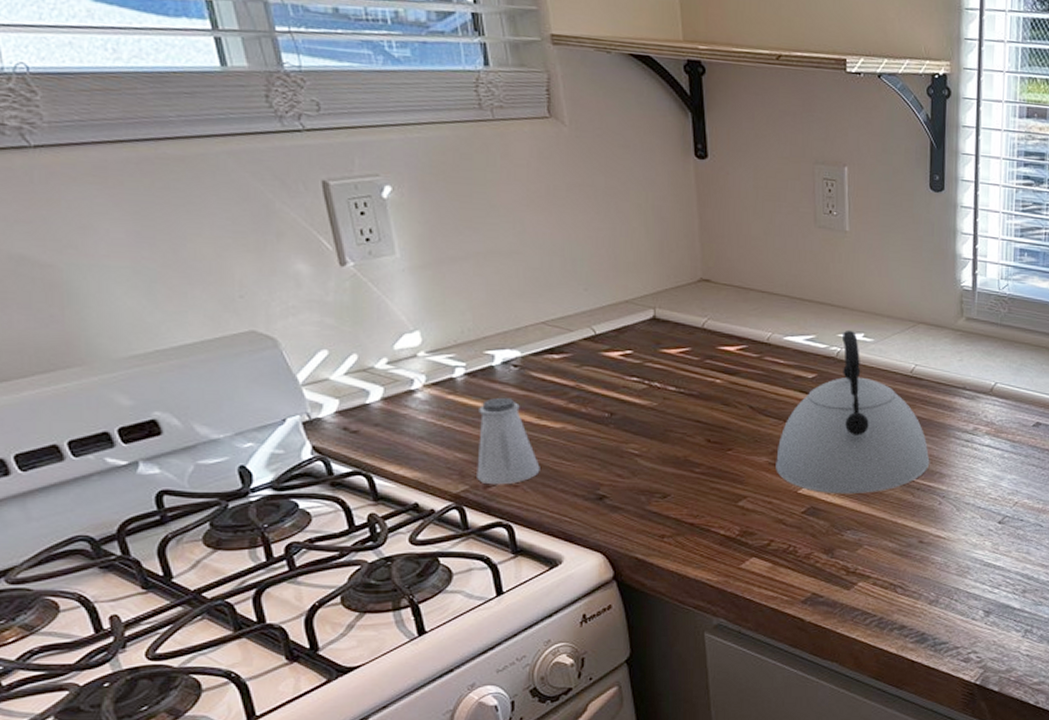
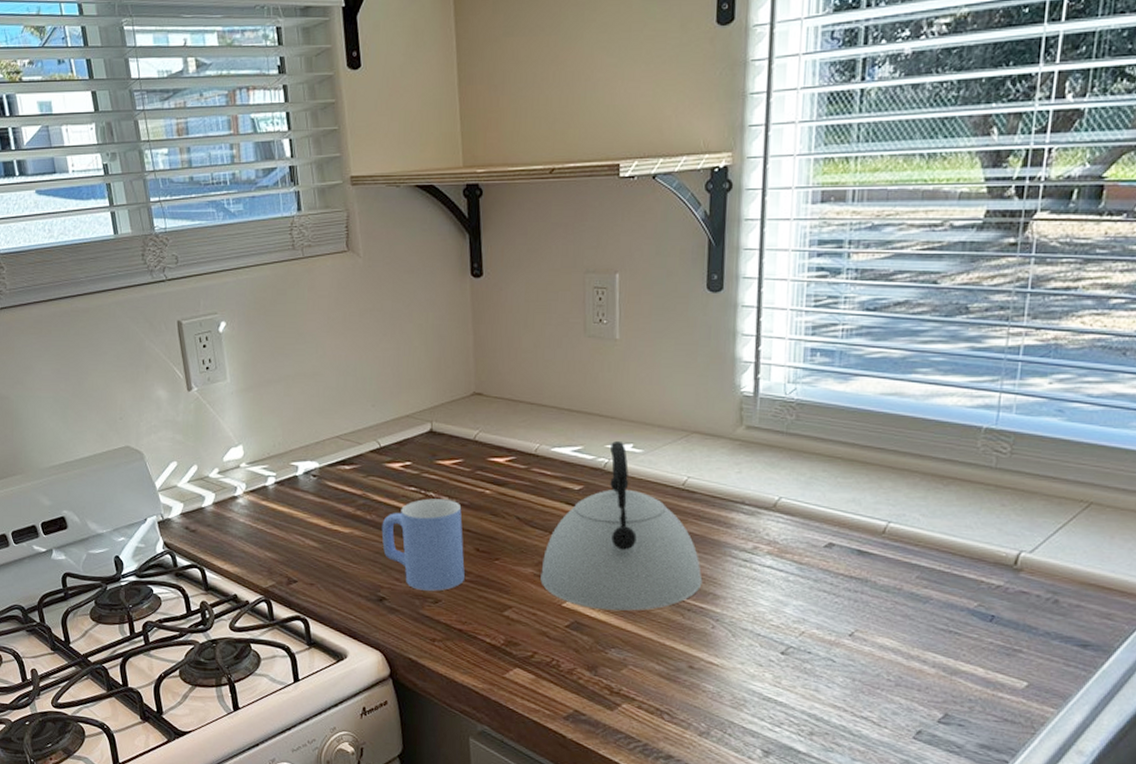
saltshaker: present [477,397,540,485] -> none [281,503,332,583]
mug: none [599,389,695,486] -> present [381,498,465,591]

